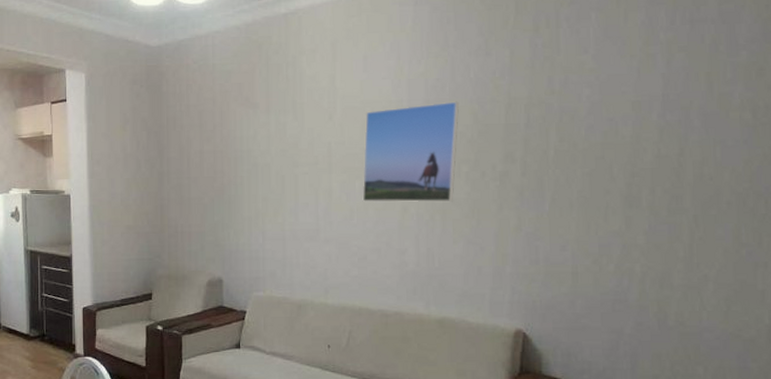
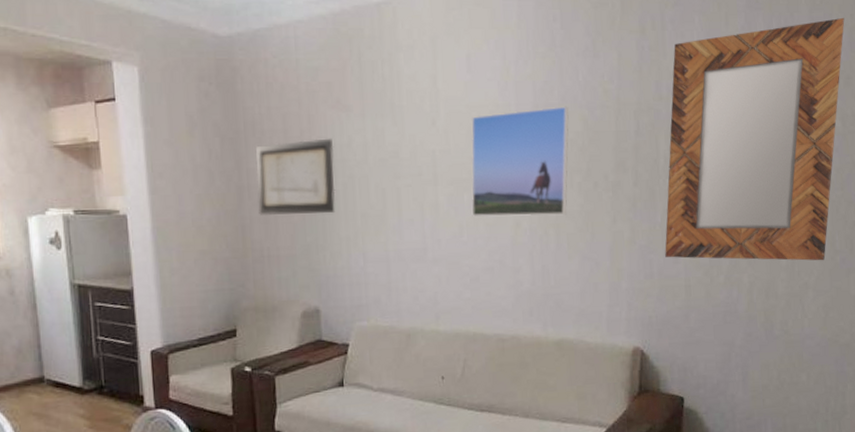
wall art: none [175,131,242,197] -> present [256,138,335,215]
home mirror: none [552,8,759,254] -> present [665,17,845,261]

